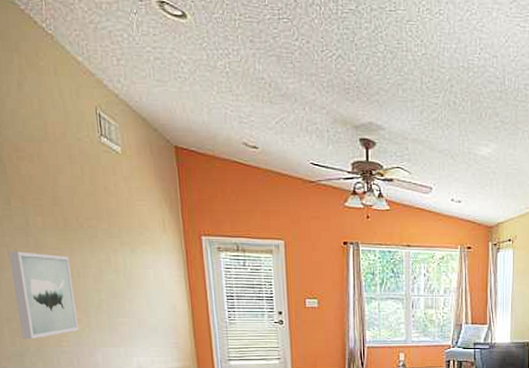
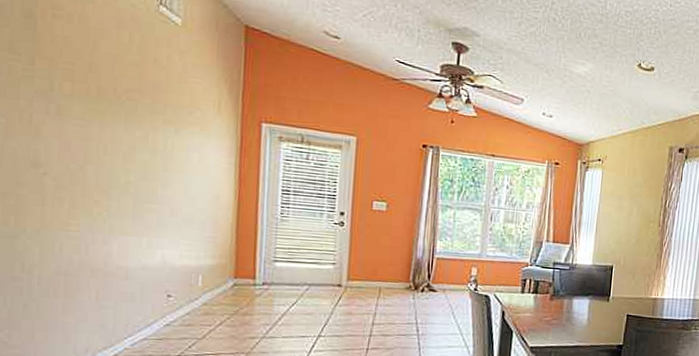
wall art: present [8,251,78,340] -> none [18,116,97,220]

